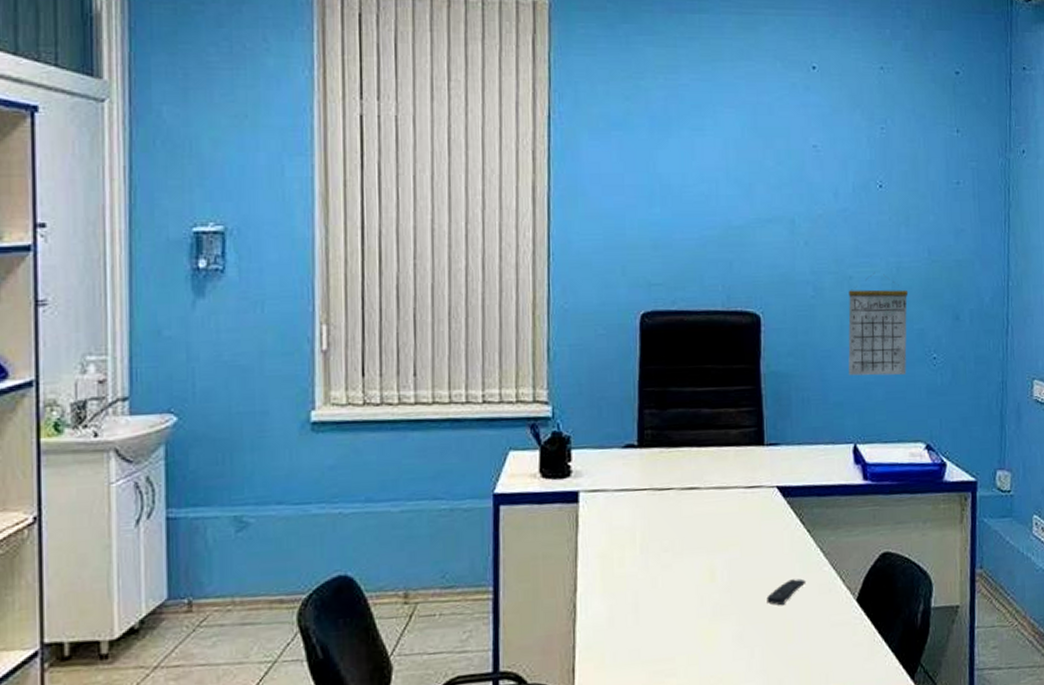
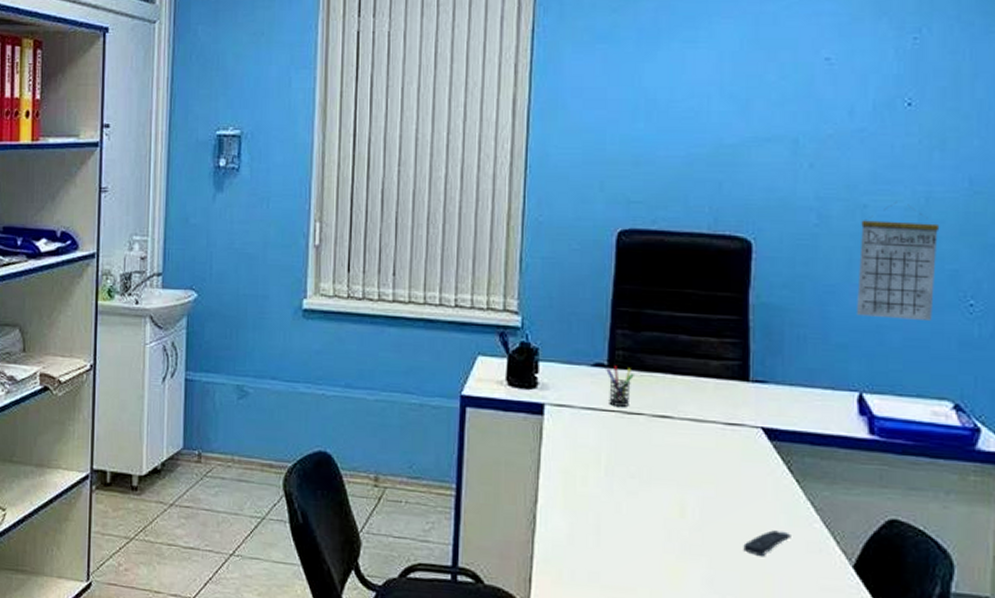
pen holder: none [636,445,663,484] -> present [606,366,634,407]

